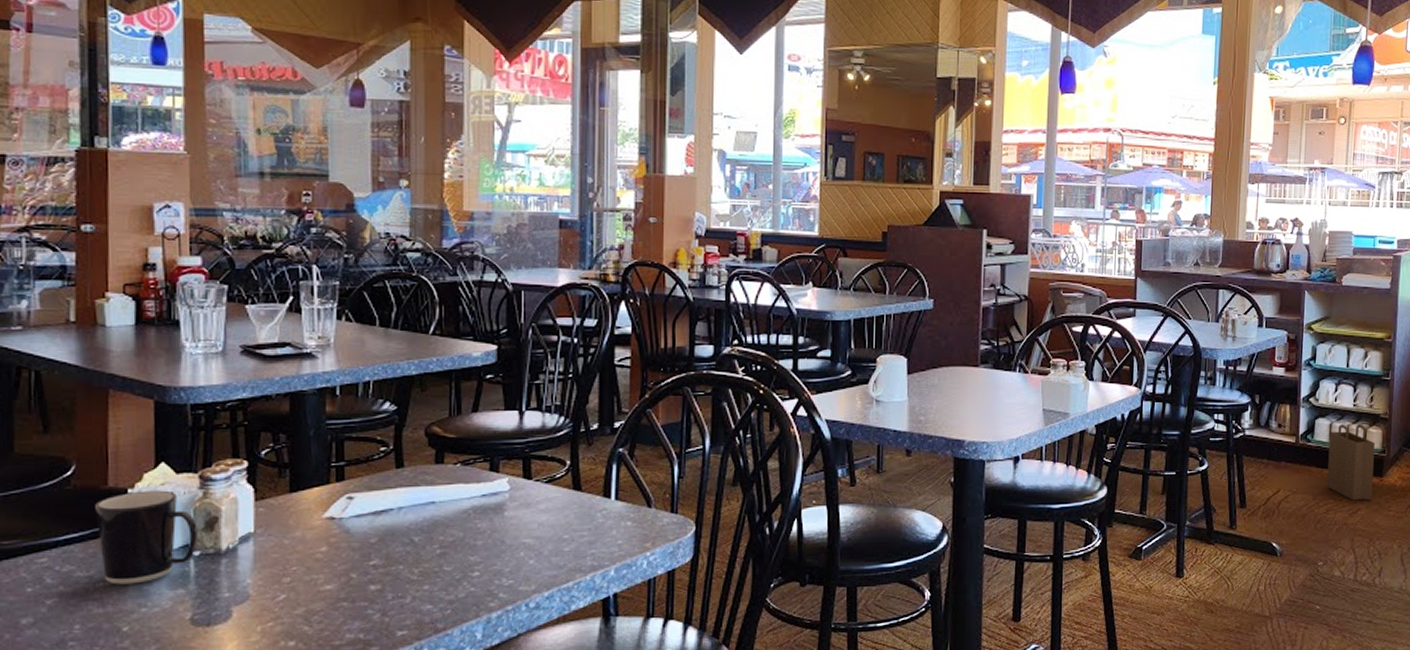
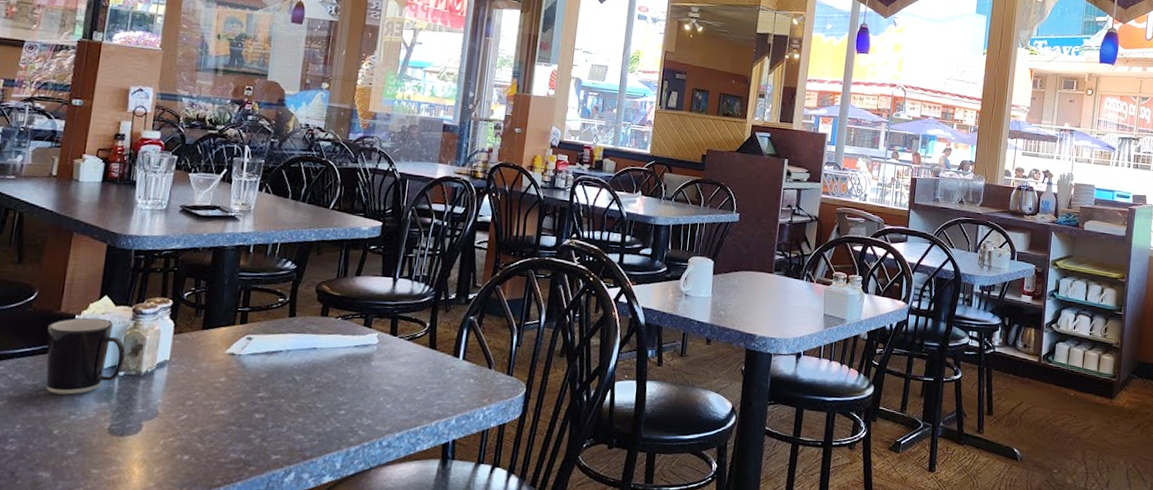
shopping bag: present [1327,423,1375,501] -> none [1064,349,1107,419]

